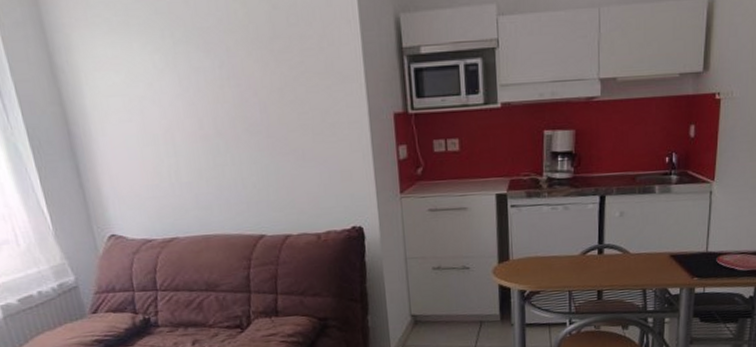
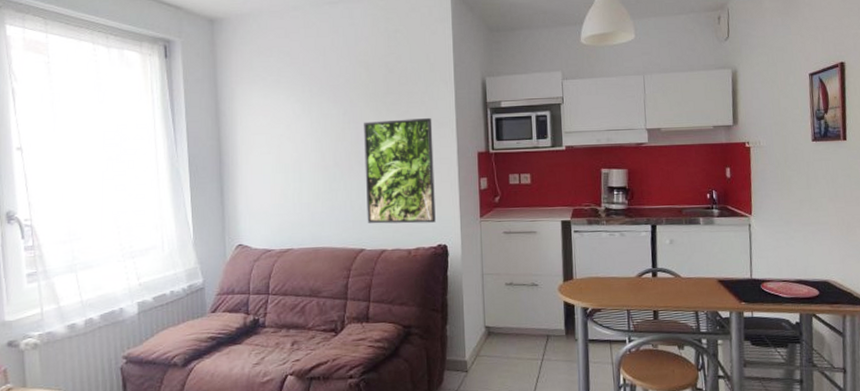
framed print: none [247,69,348,205] -> present [364,117,436,224]

